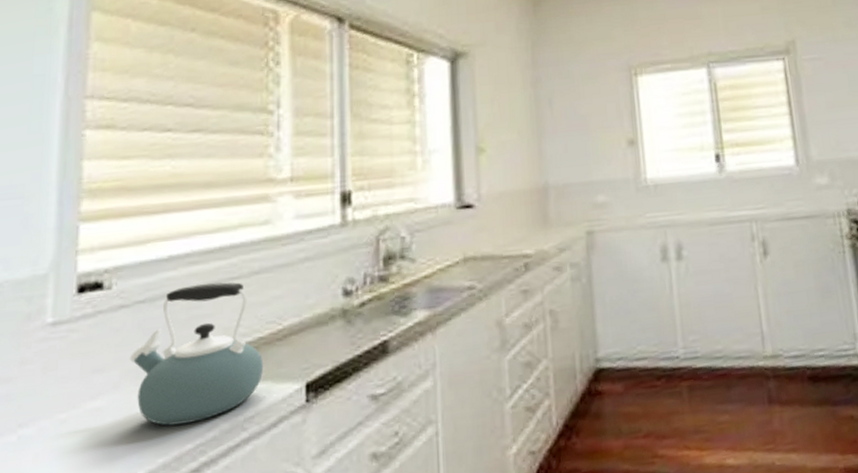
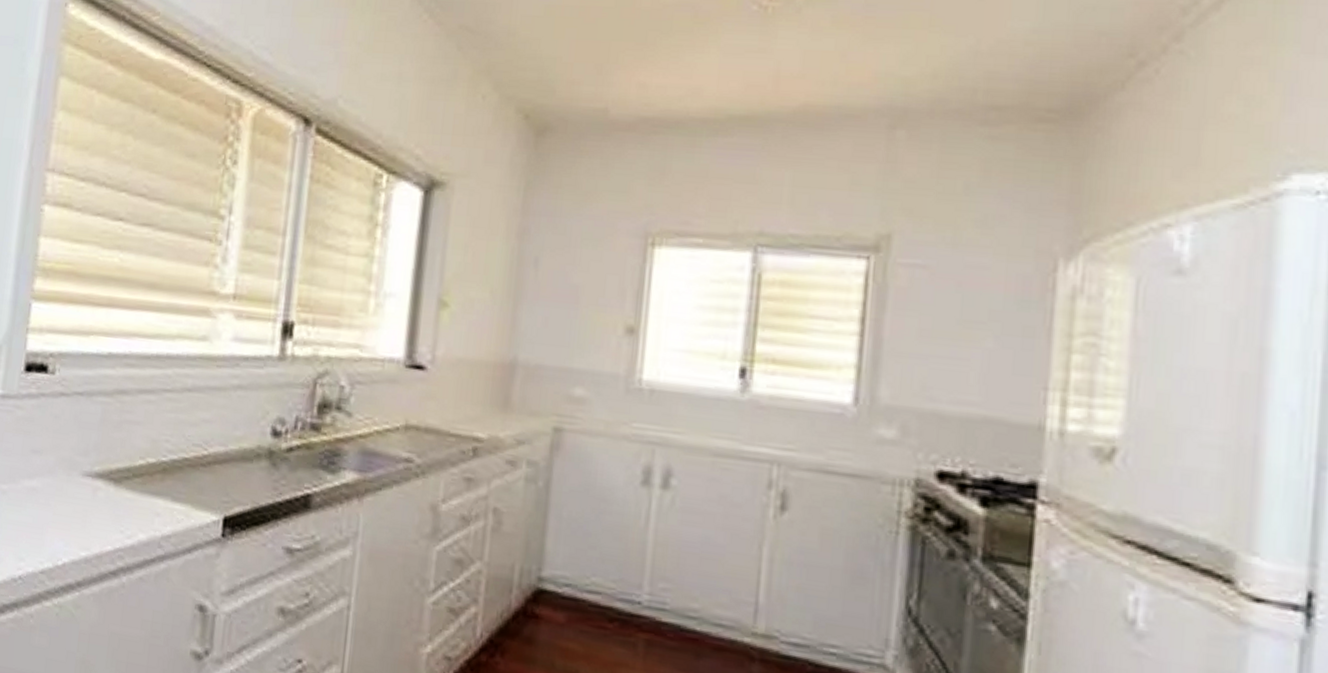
kettle: present [129,282,264,426] -> none [64,388,186,527]

